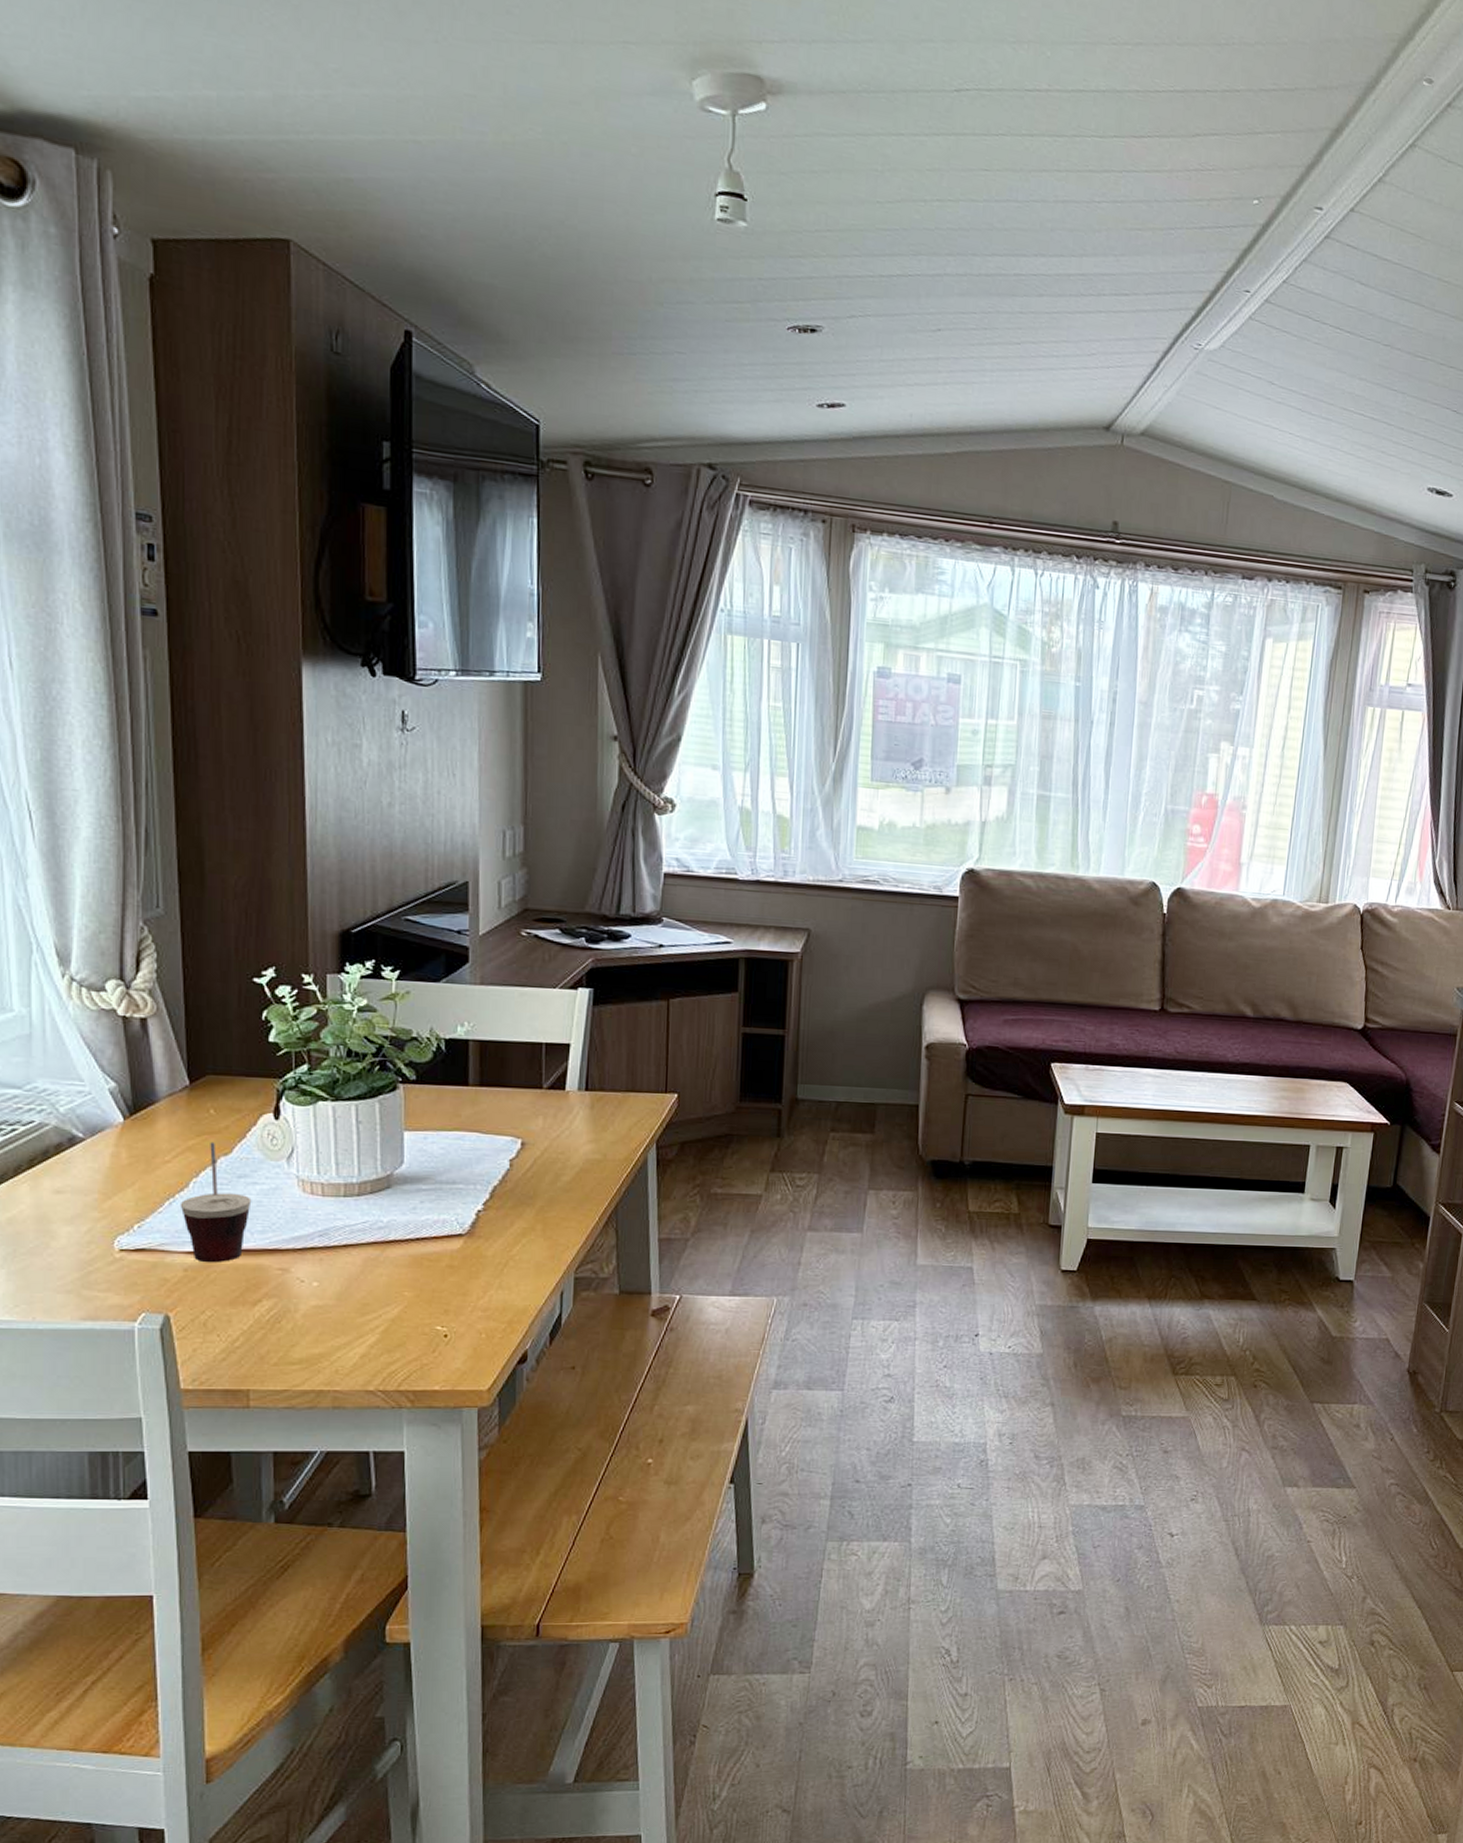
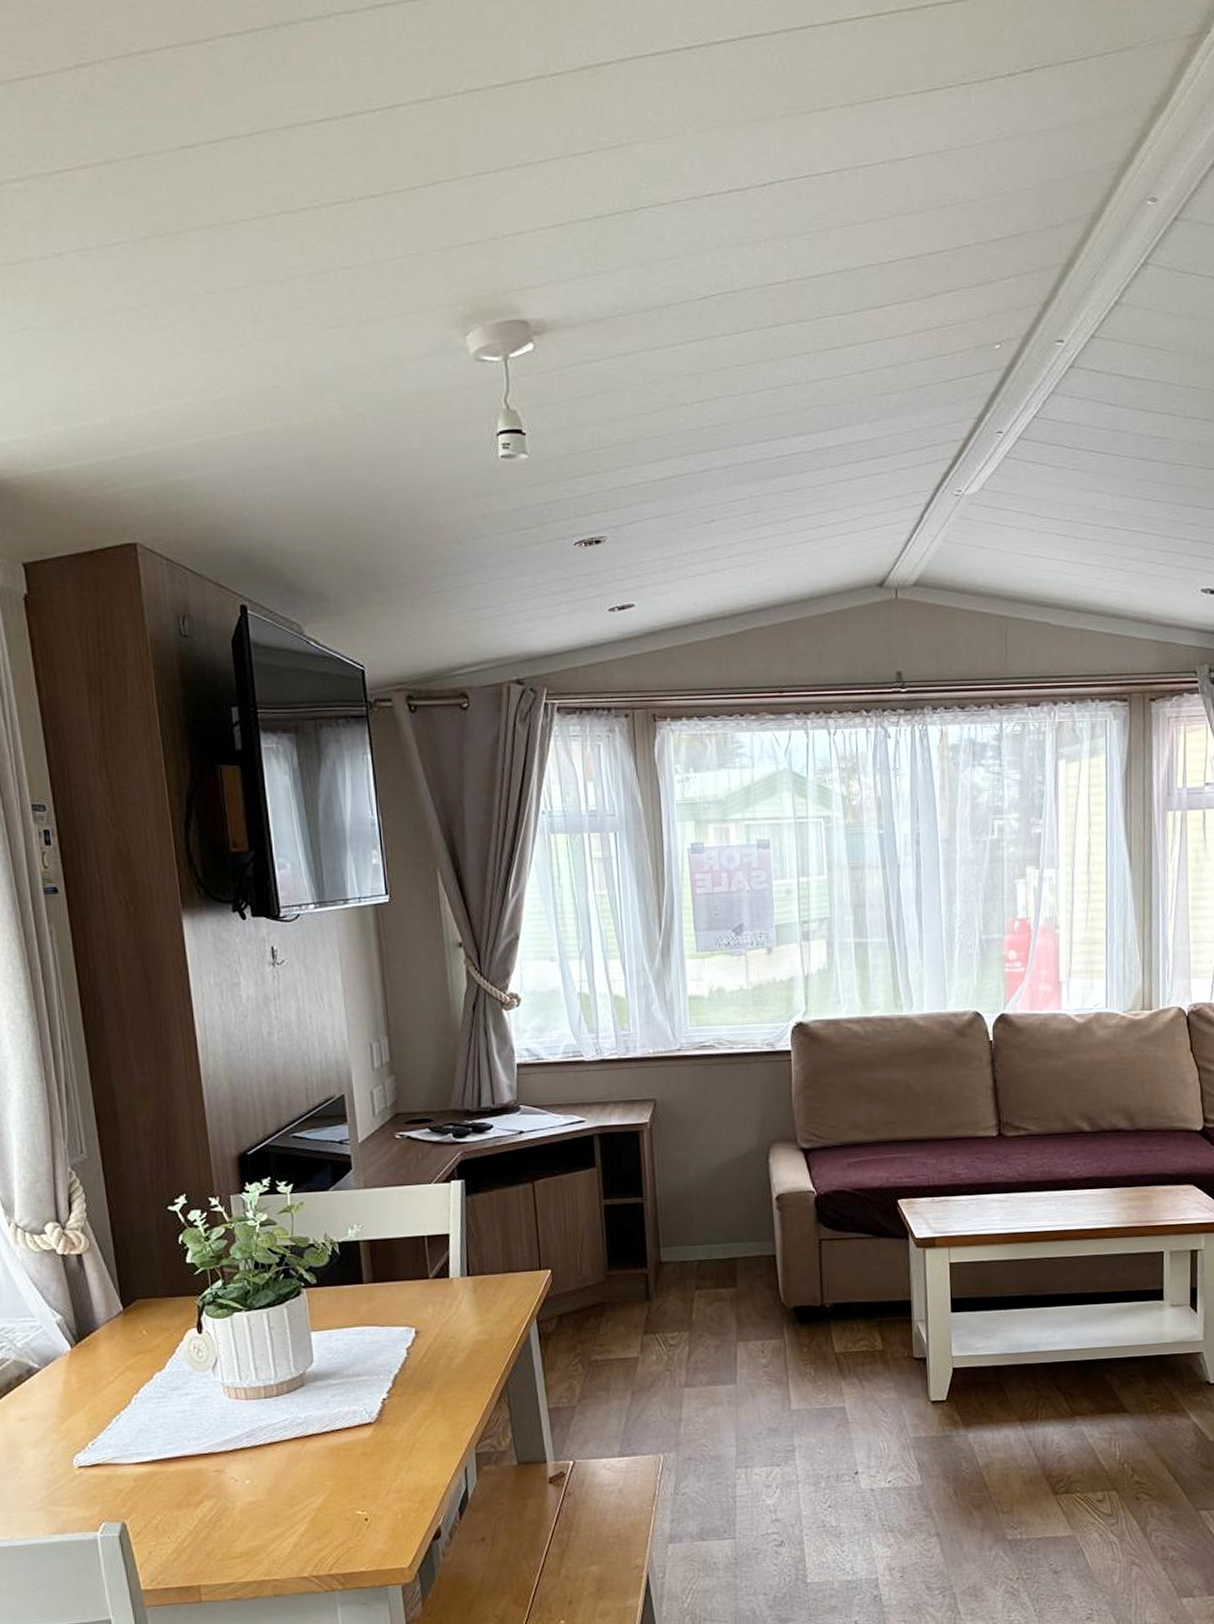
cup: present [180,1142,252,1263] -> none [125,1360,186,1472]

